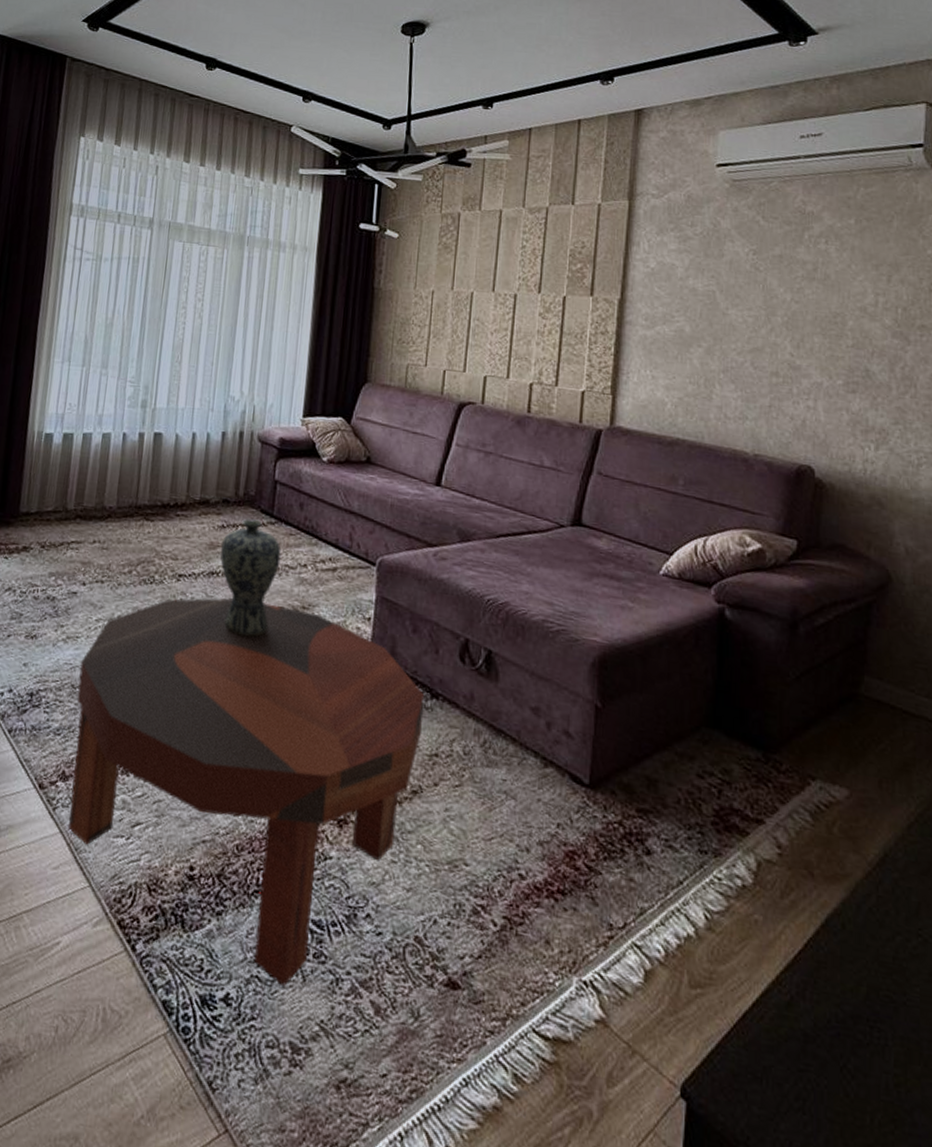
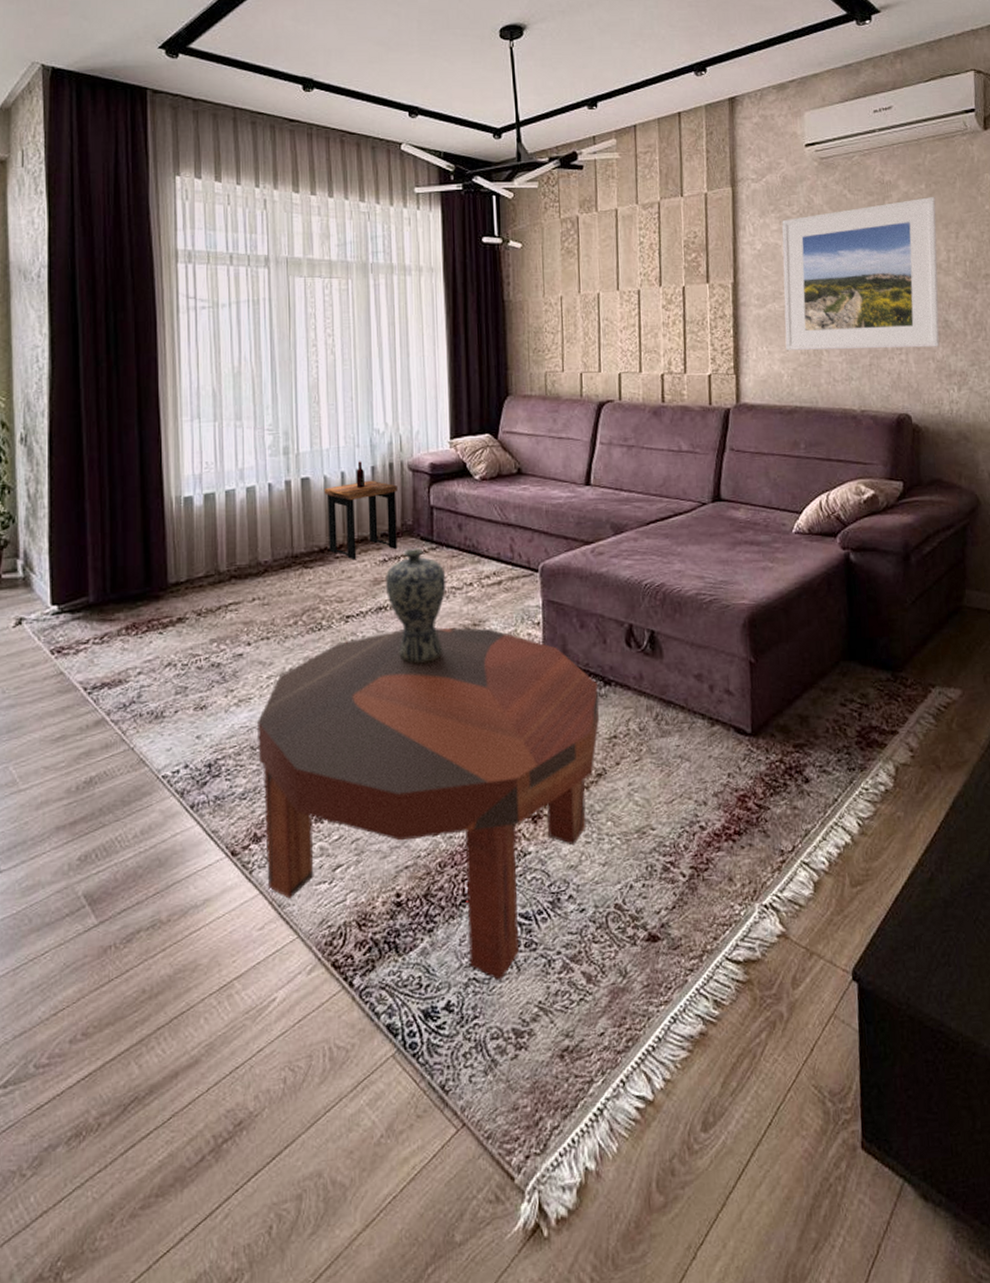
side table: none [171,425,245,520] -> present [325,461,398,559]
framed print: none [672,233,866,398] -> present [782,197,940,350]

